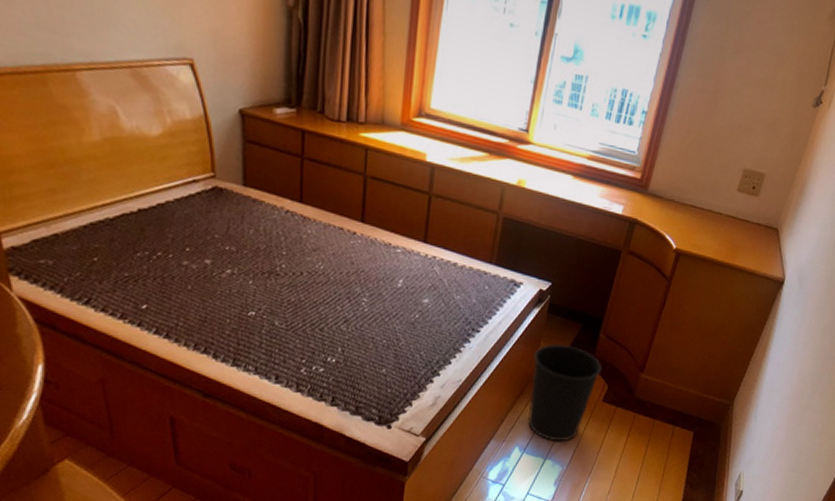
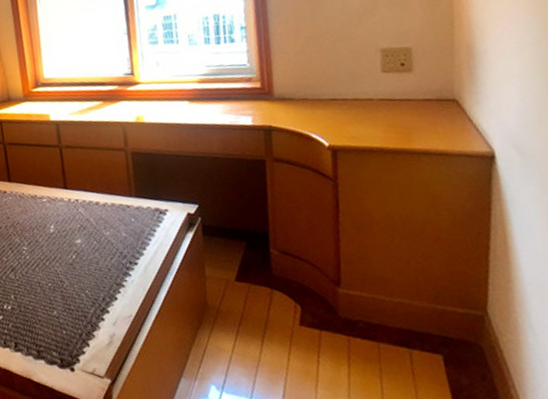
wastebasket: present [527,344,602,442] -> none [201,265,287,377]

